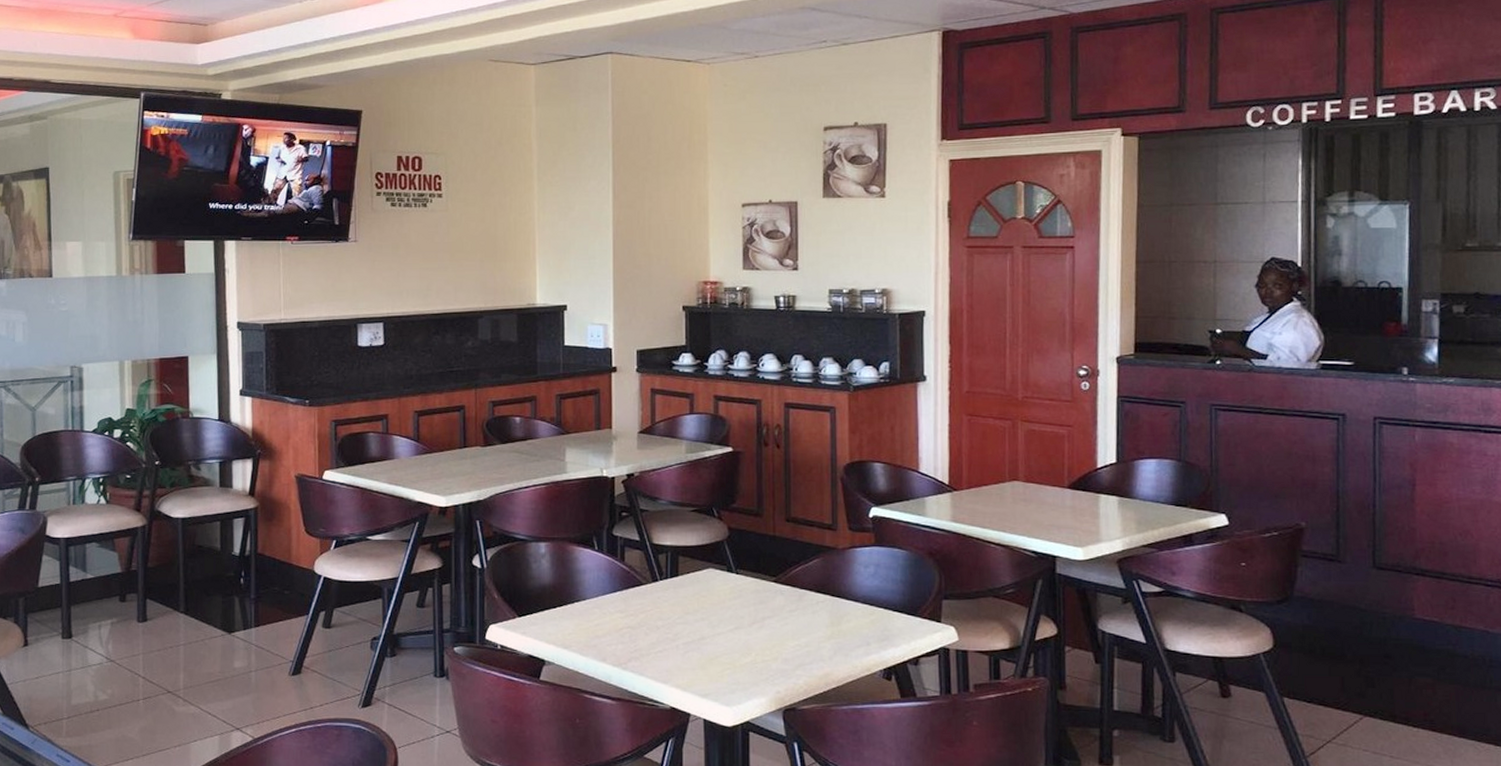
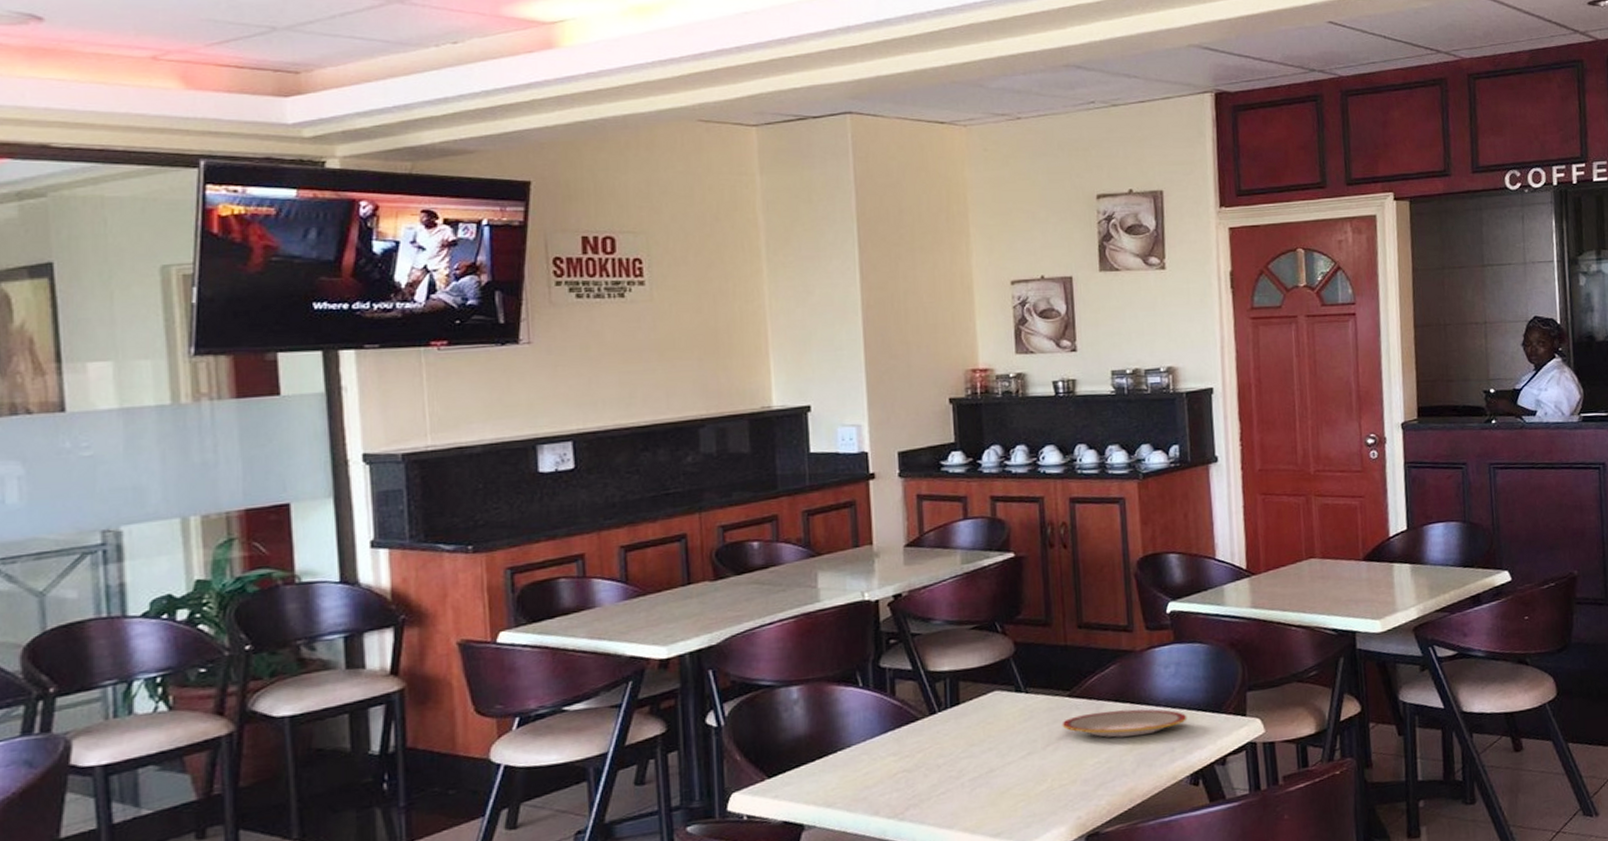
plate: none [767,599,884,627] -> present [1062,709,1187,738]

